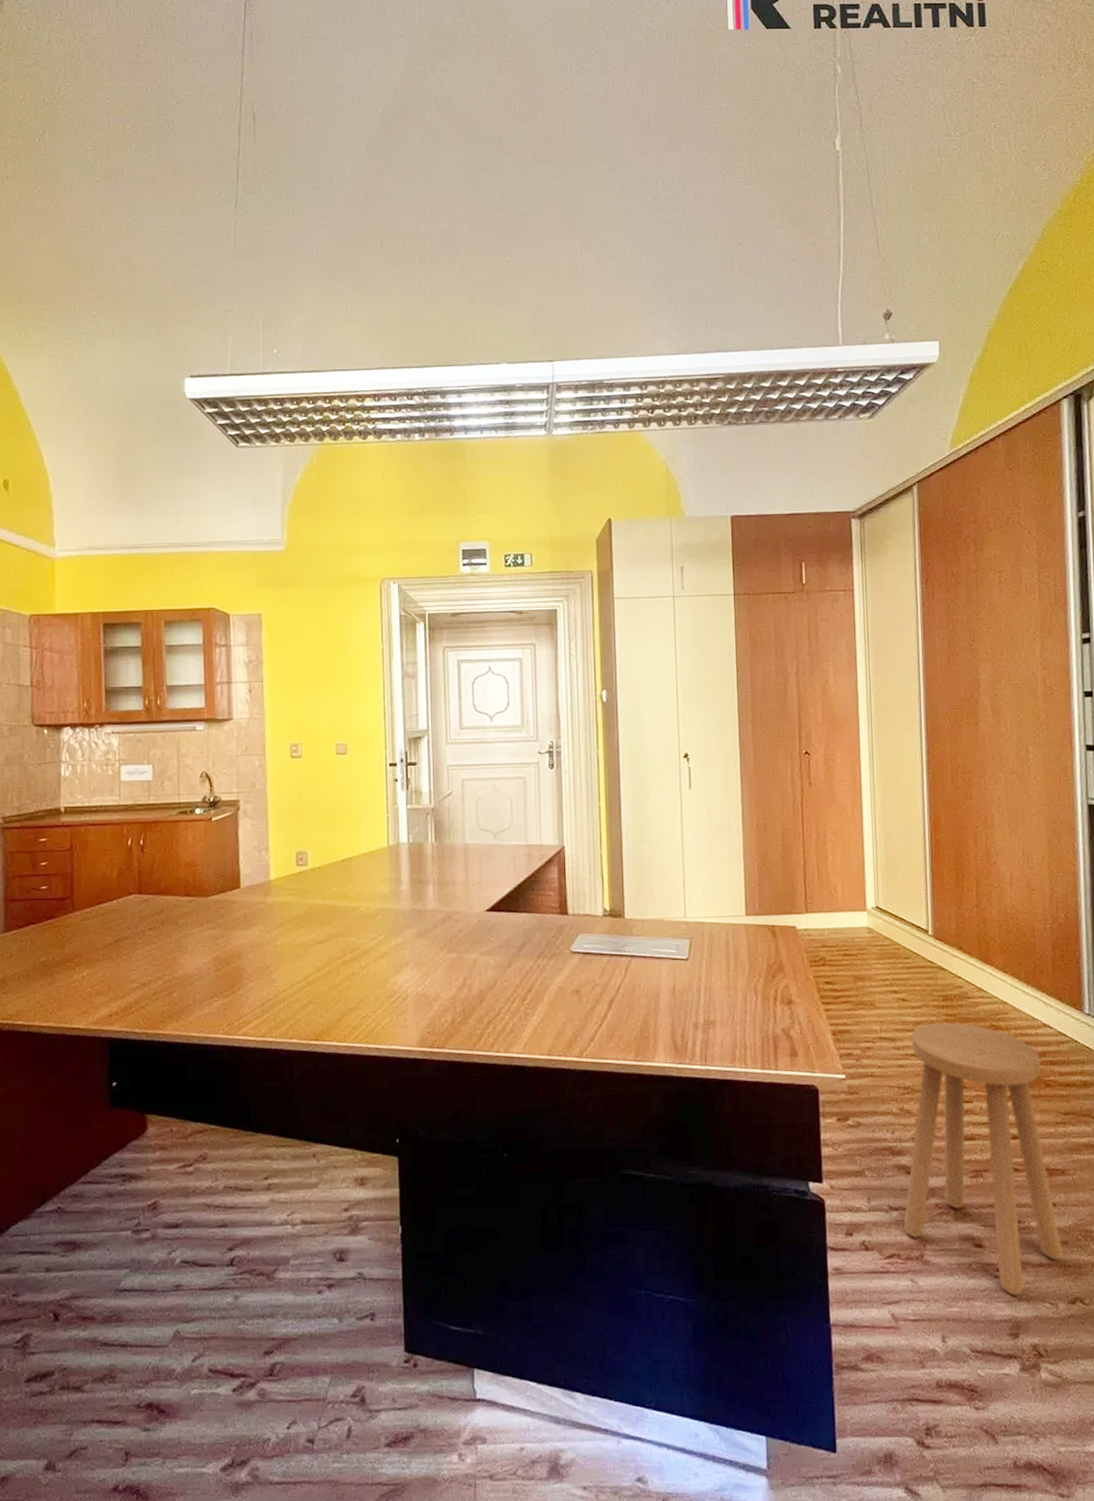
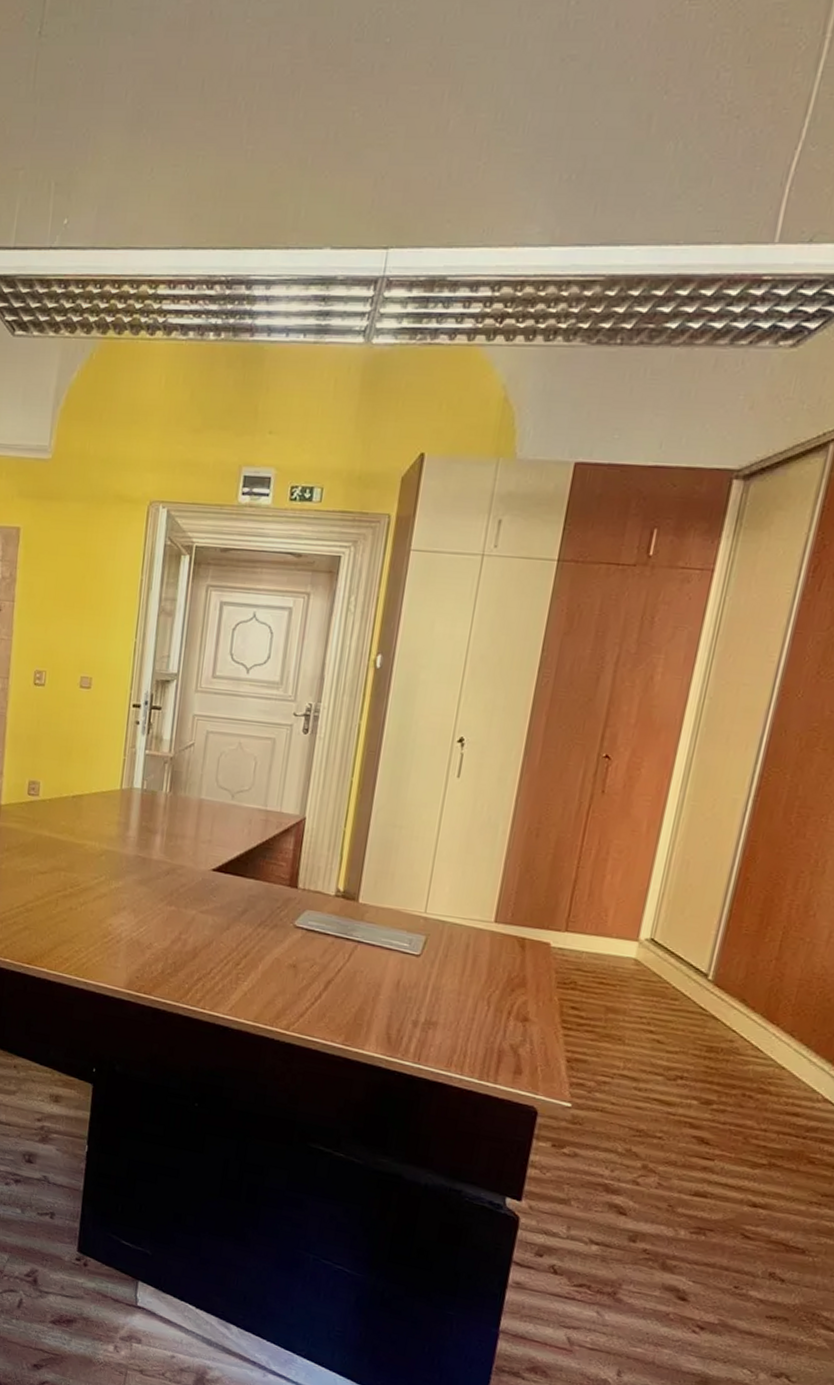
stool: present [903,1022,1063,1296] -> none [601,1071,811,1355]

